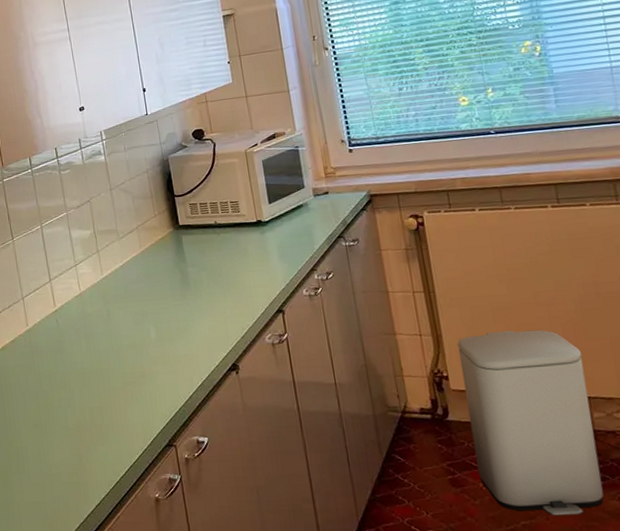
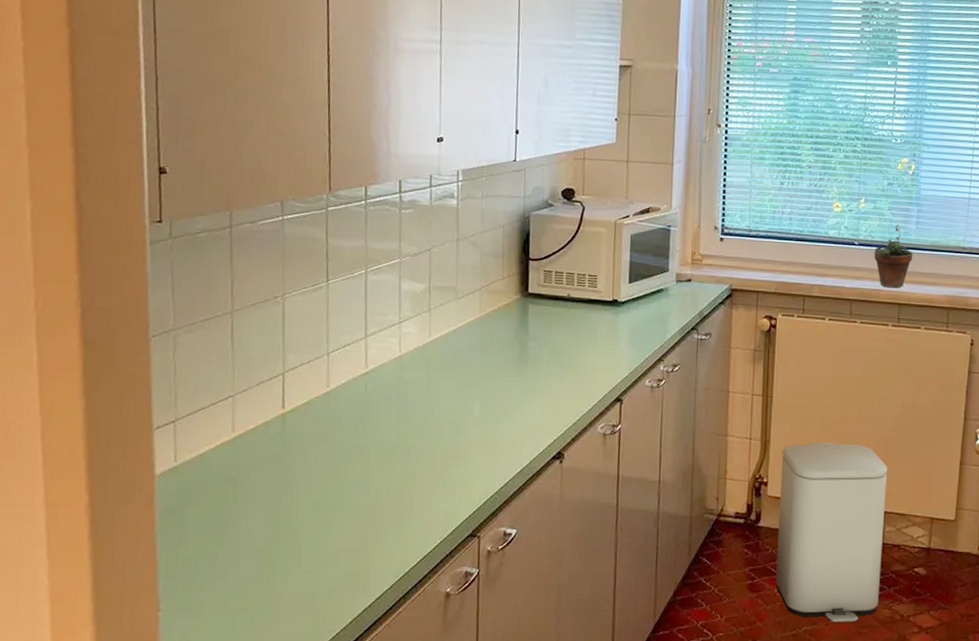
succulent plant: none [514,106,560,170] -> present [874,224,913,288]

